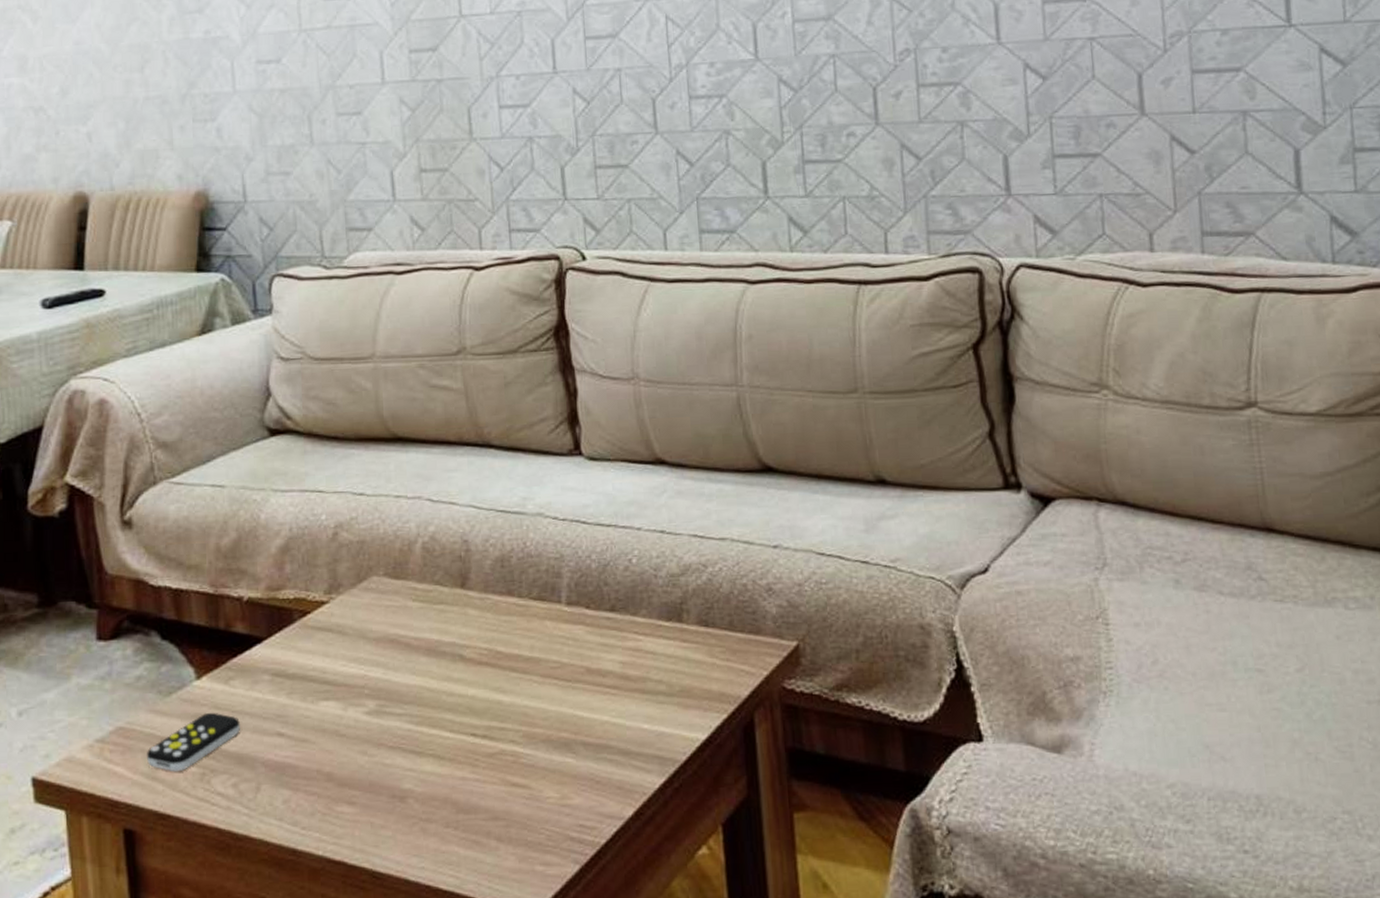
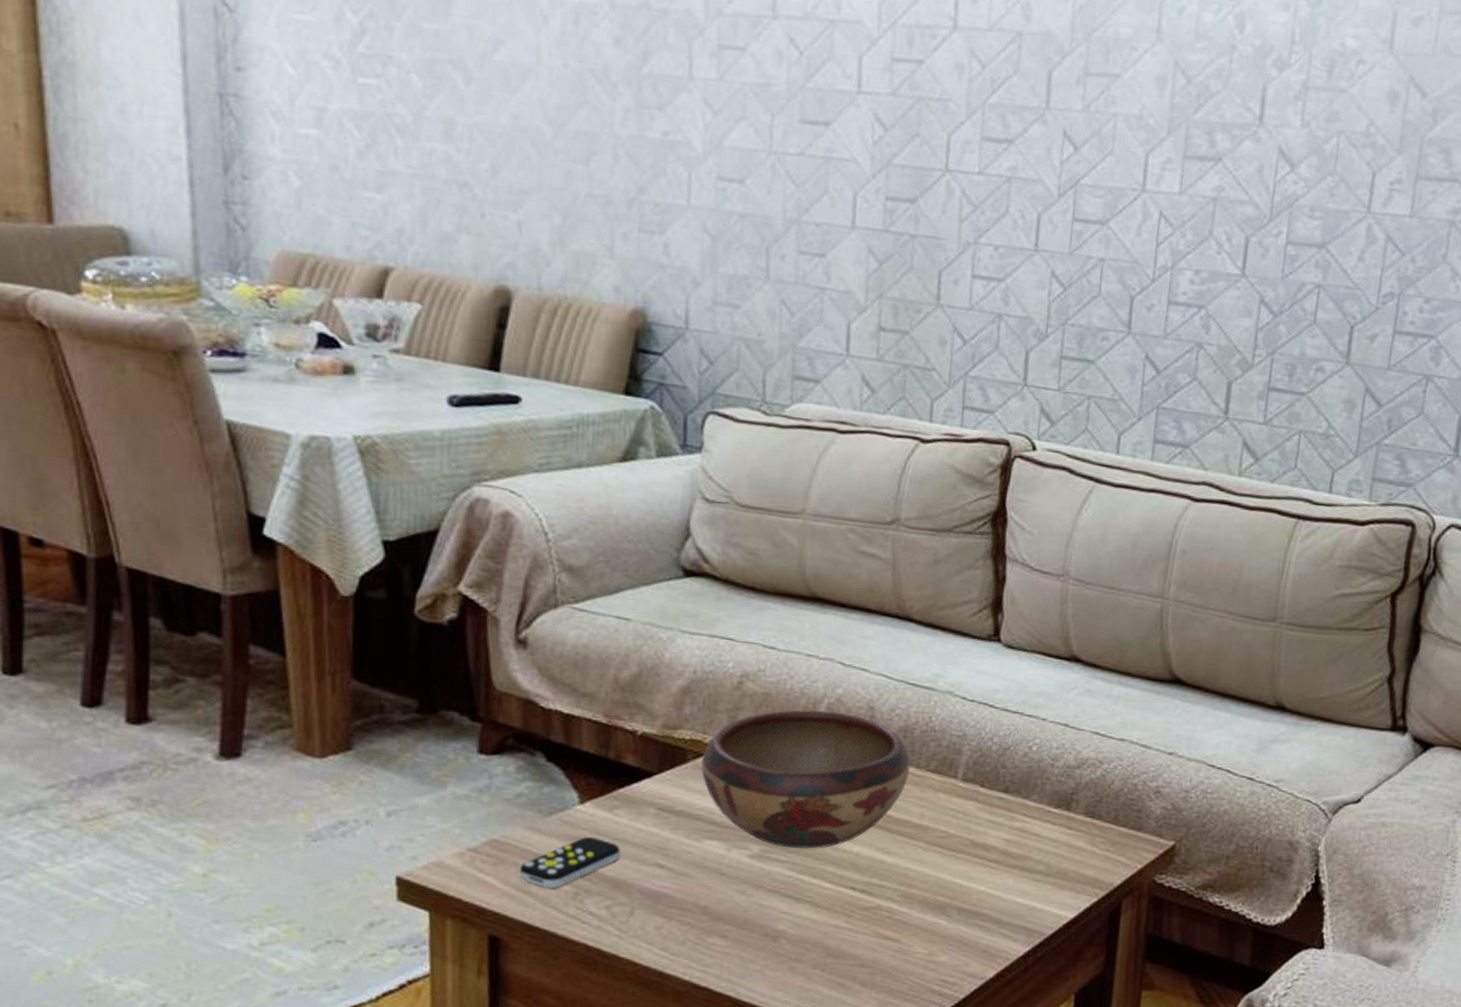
decorative bowl: none [307,550,513,699] -> present [700,710,911,849]

